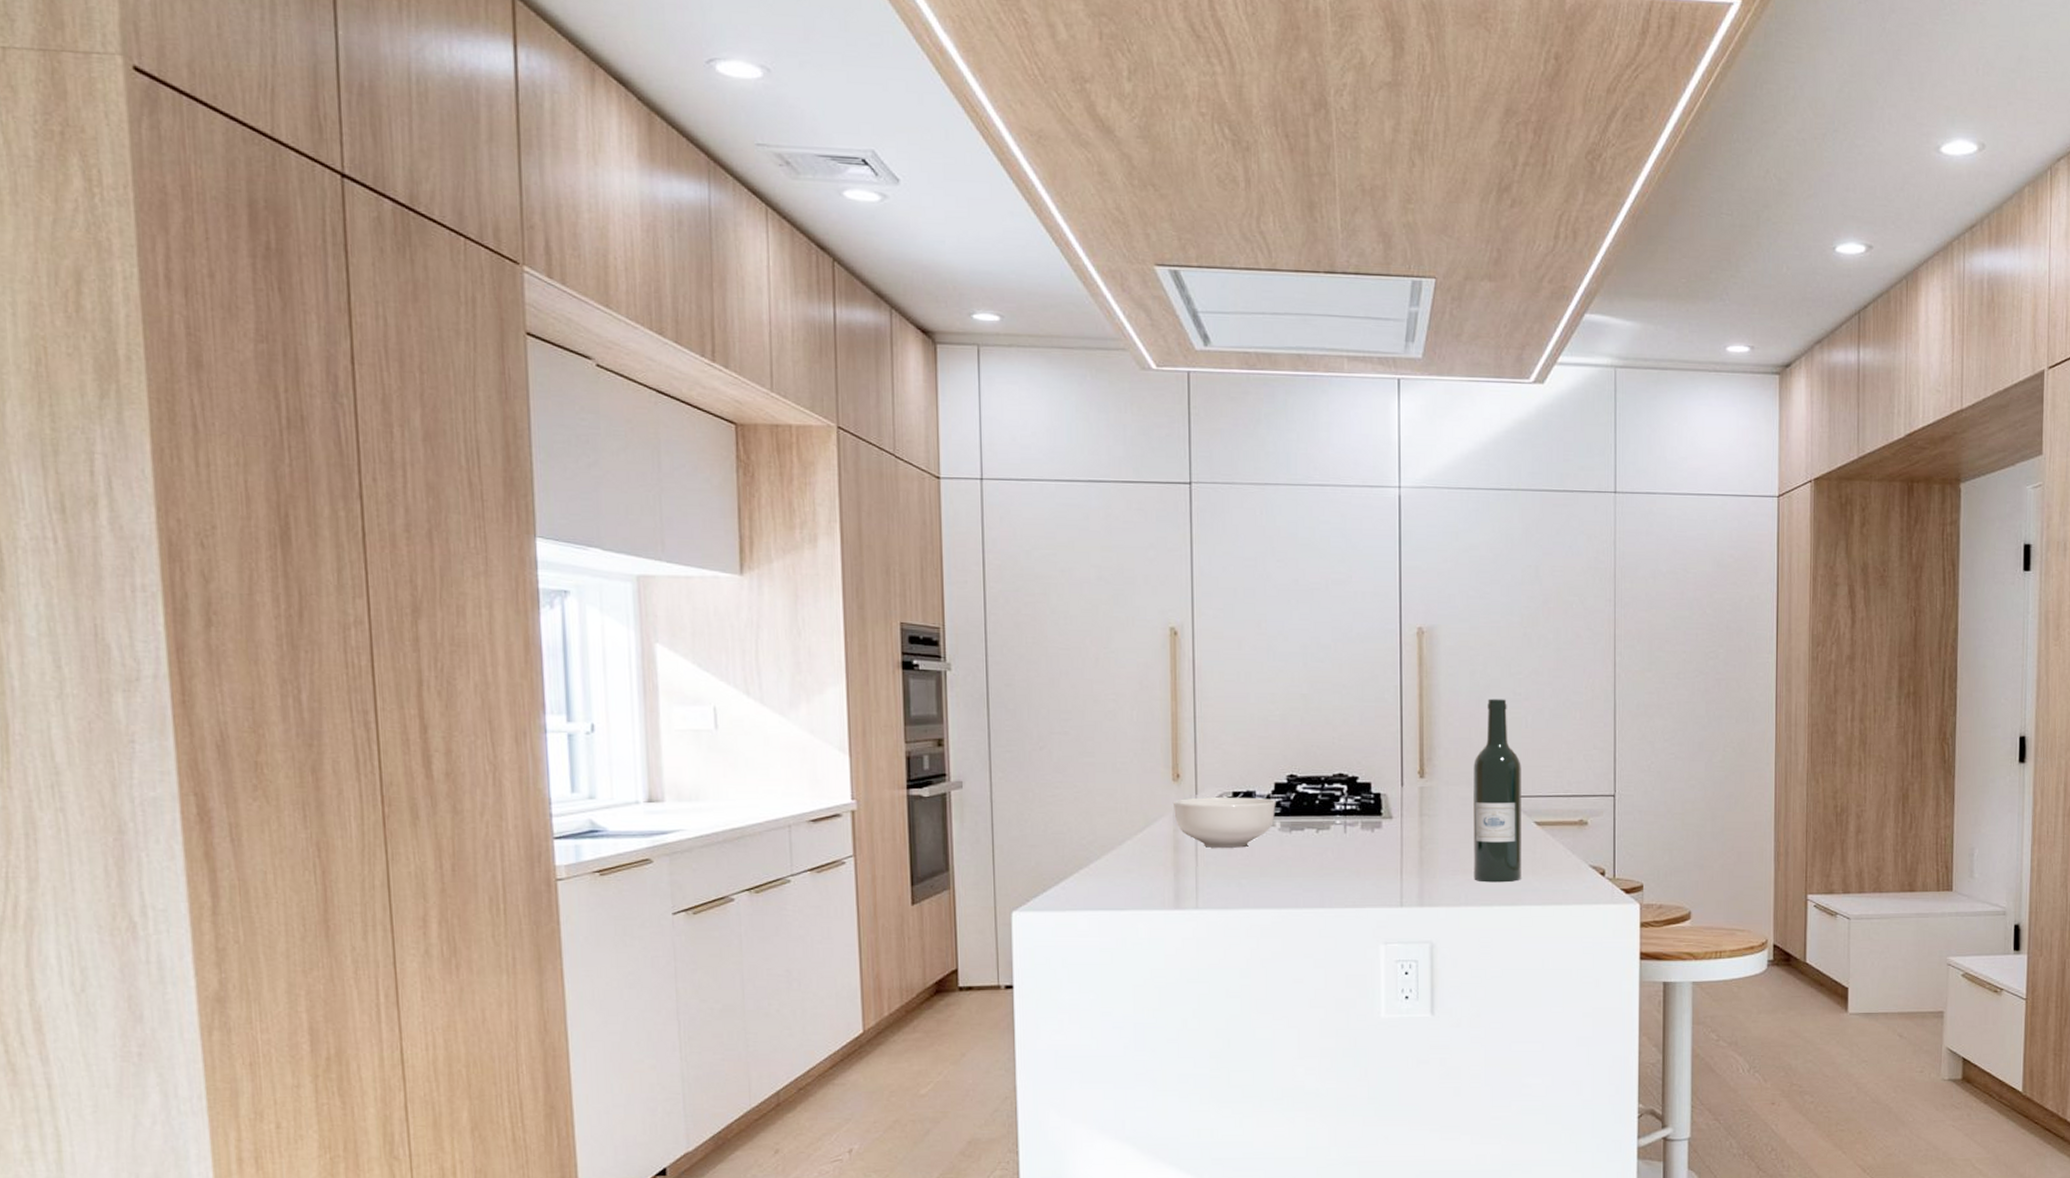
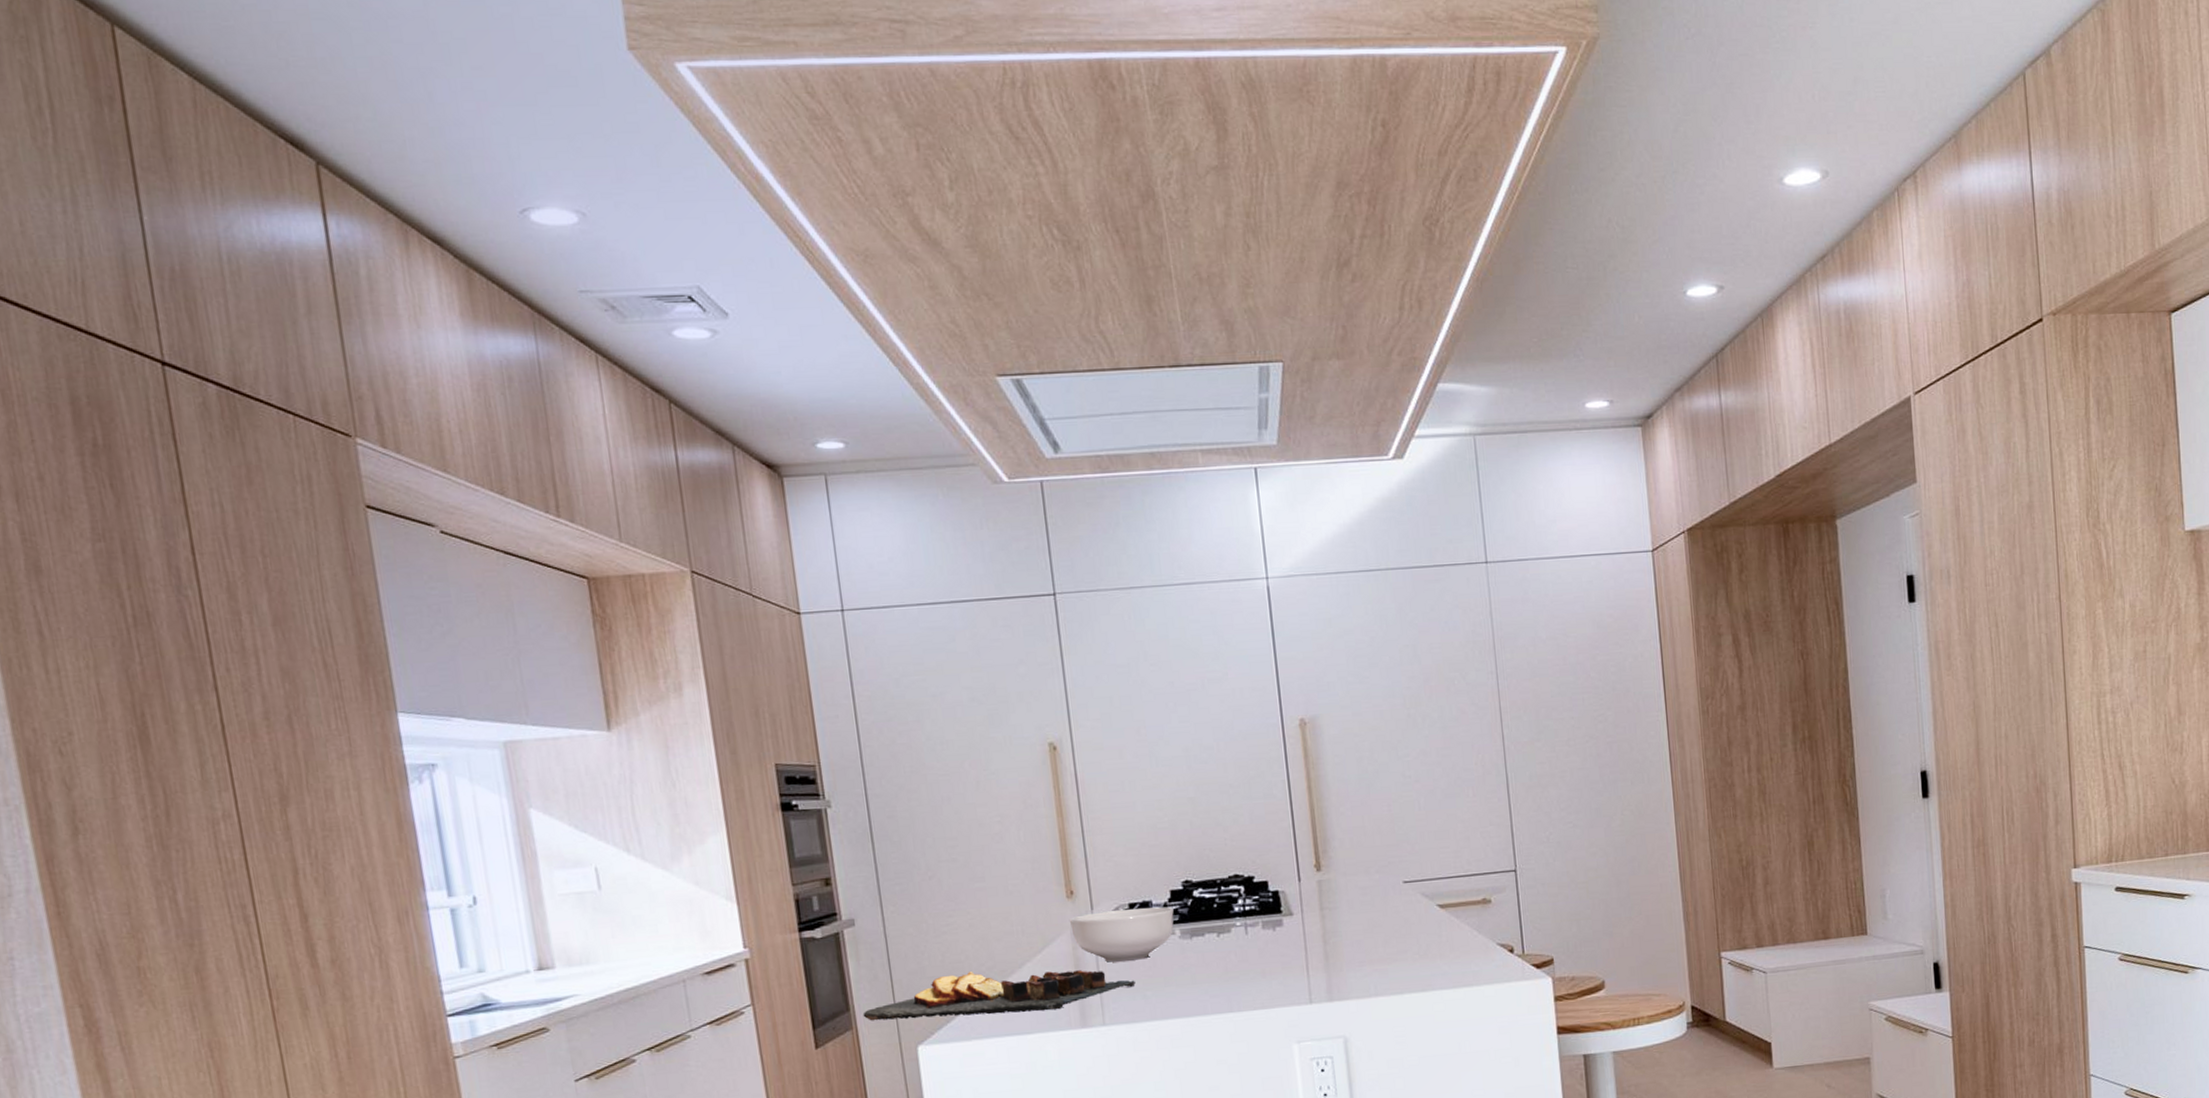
food platter: none [961,844,1232,889] -> present [863,970,1136,1021]
wine bottle: present [1473,699,1521,883] -> none [1369,783,1430,971]

